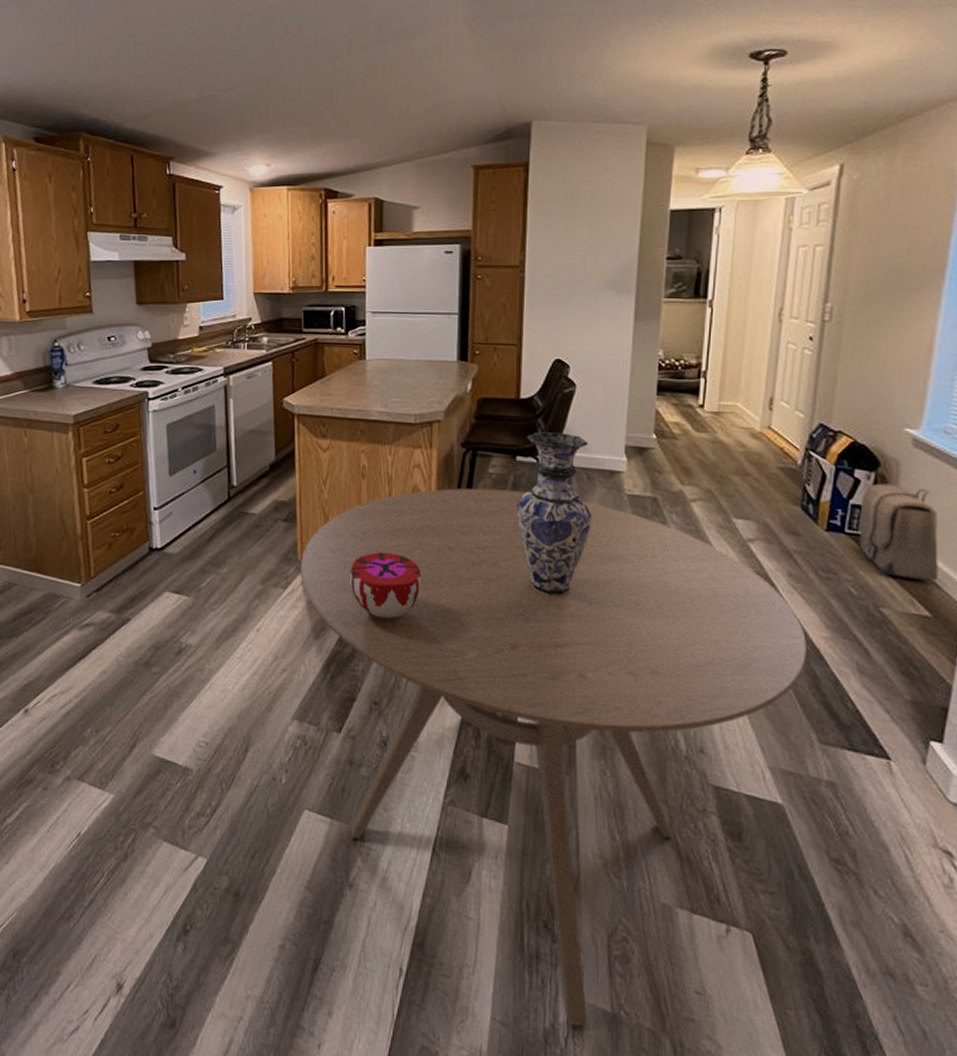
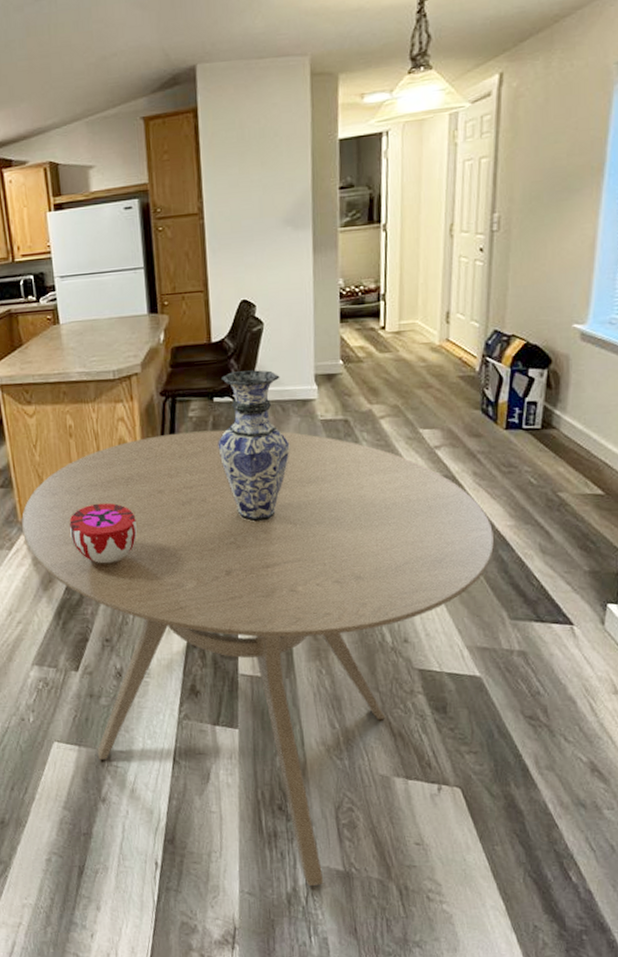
backpack: present [858,483,938,582] -> none [534,378,609,463]

